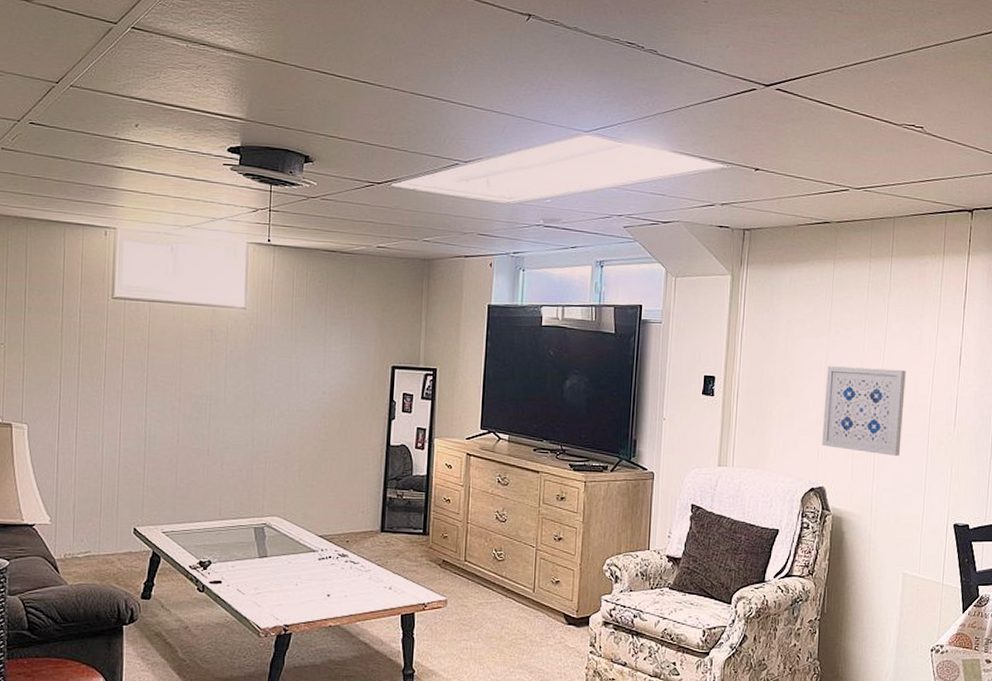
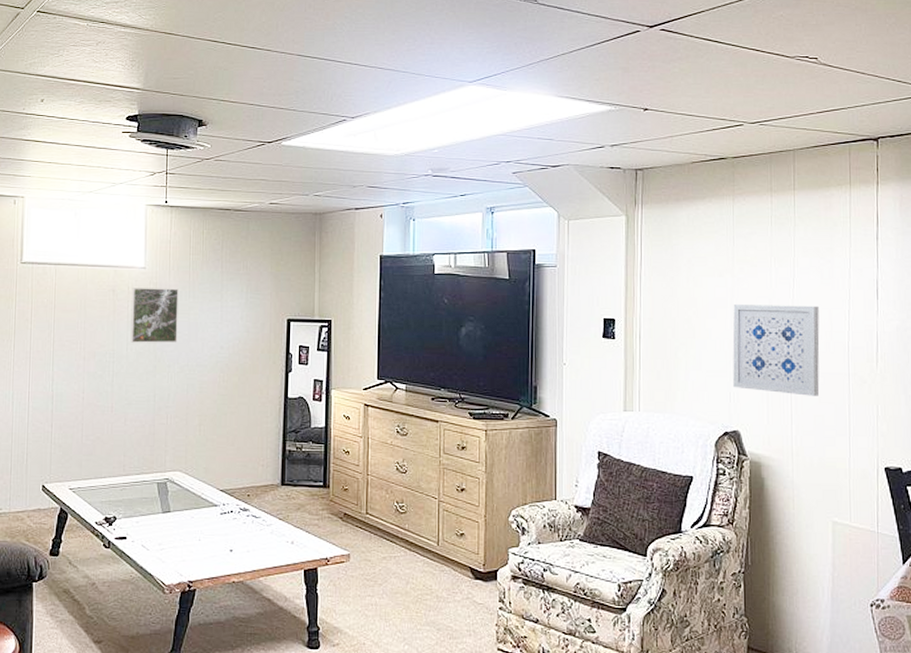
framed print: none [228,328,280,387] -> present [130,288,179,343]

